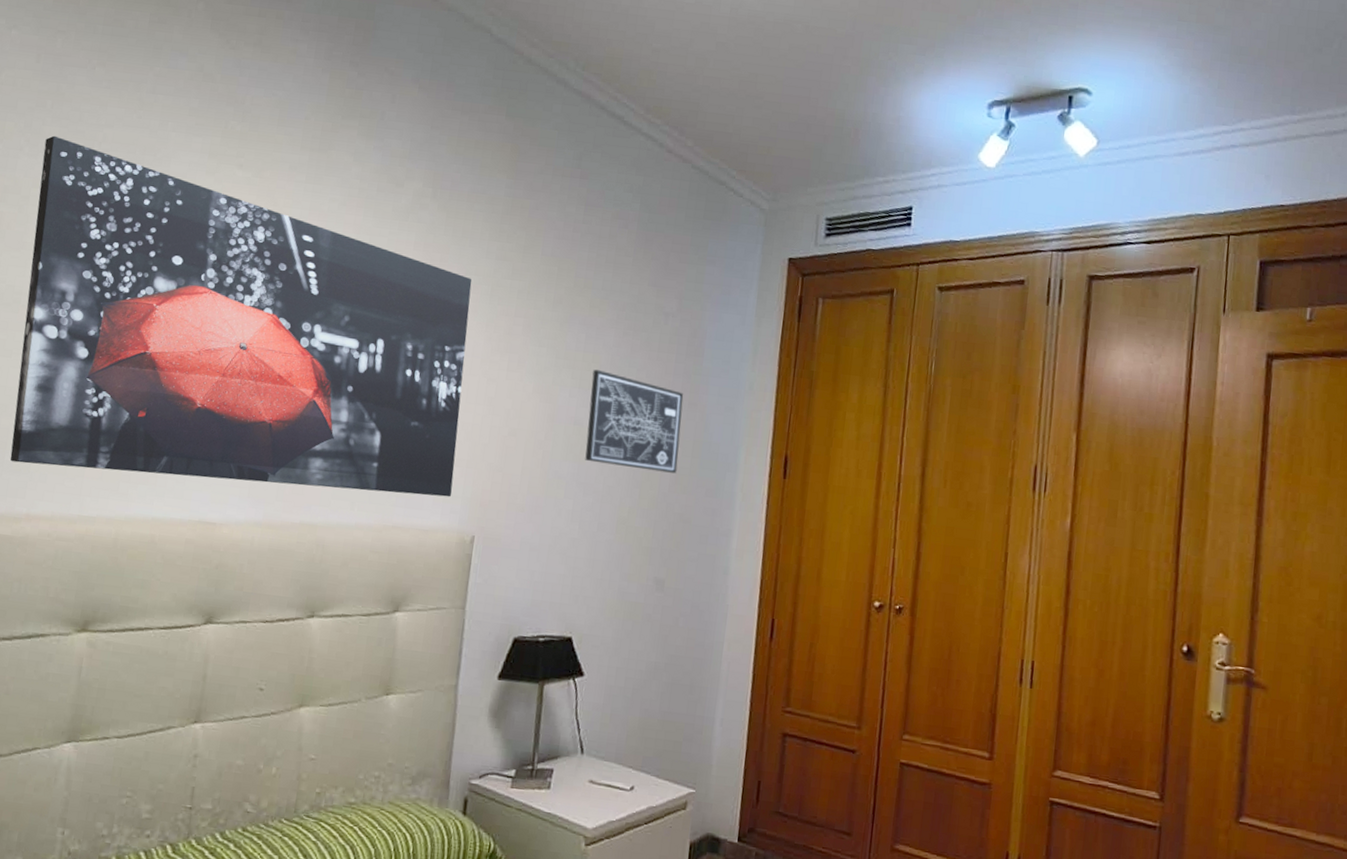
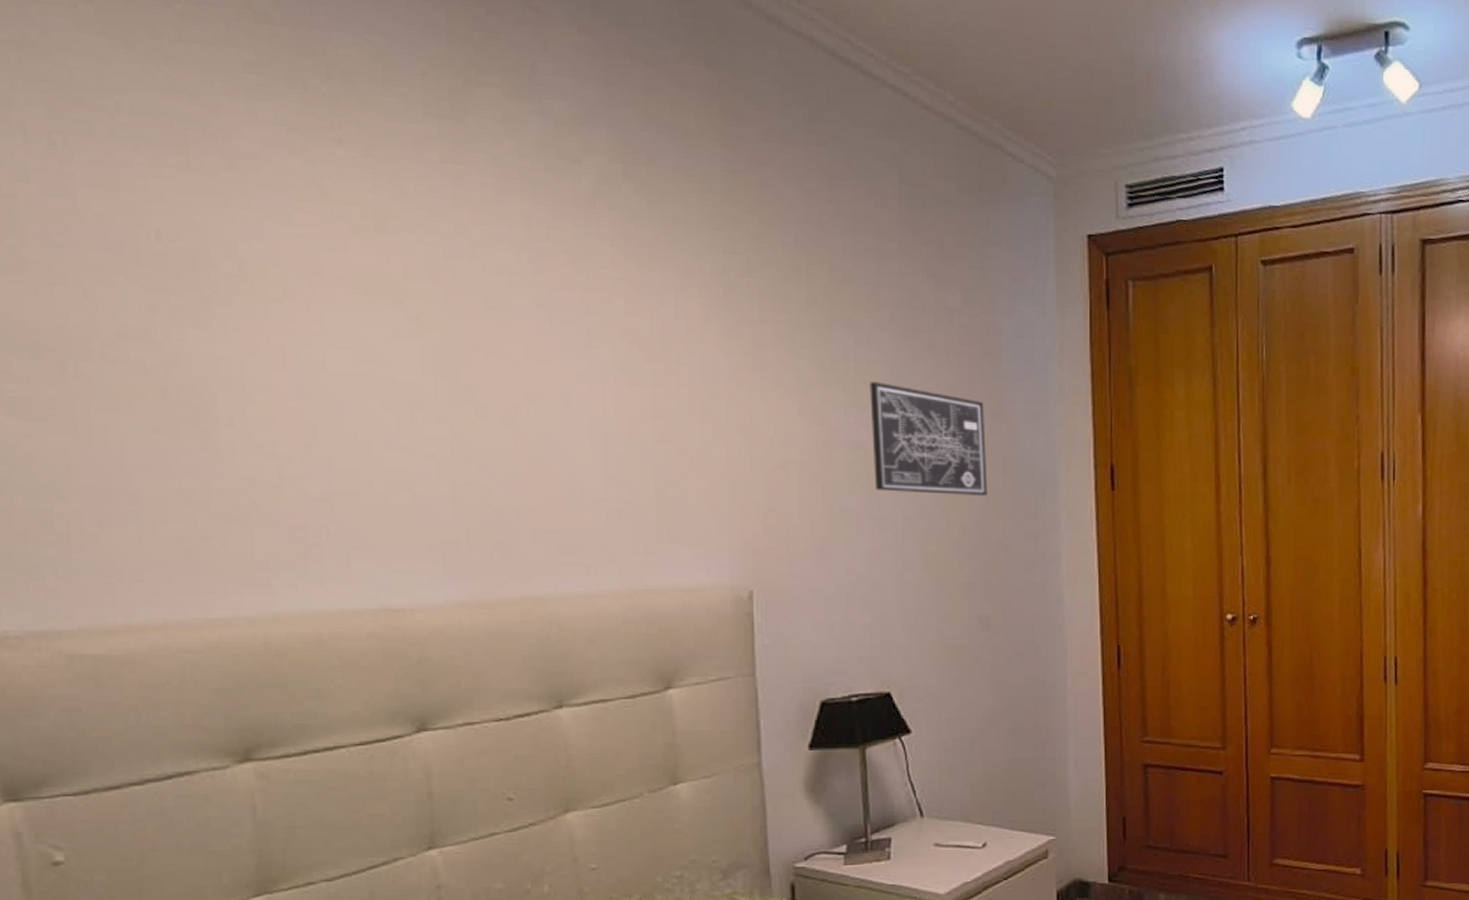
wall art: present [10,135,472,498] -> none [21,105,716,560]

